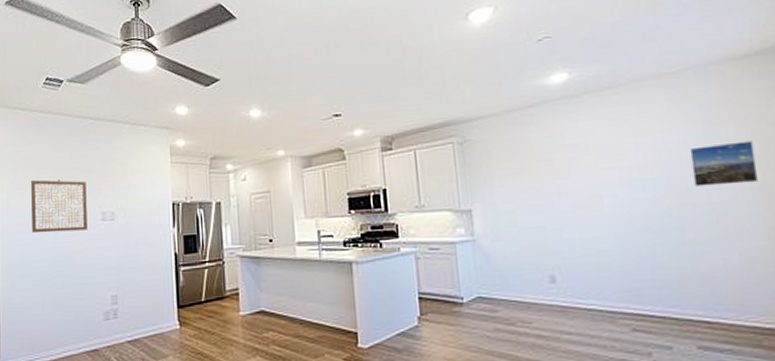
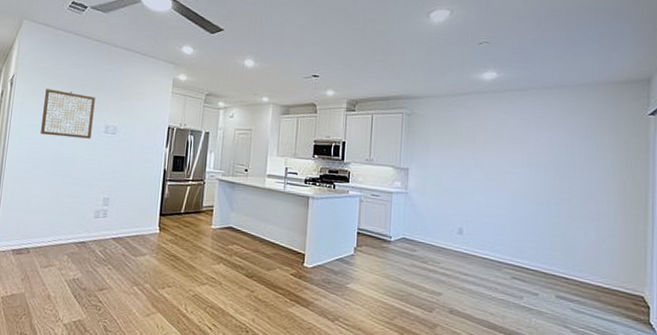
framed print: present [689,140,759,187] -> none [573,145,619,179]

